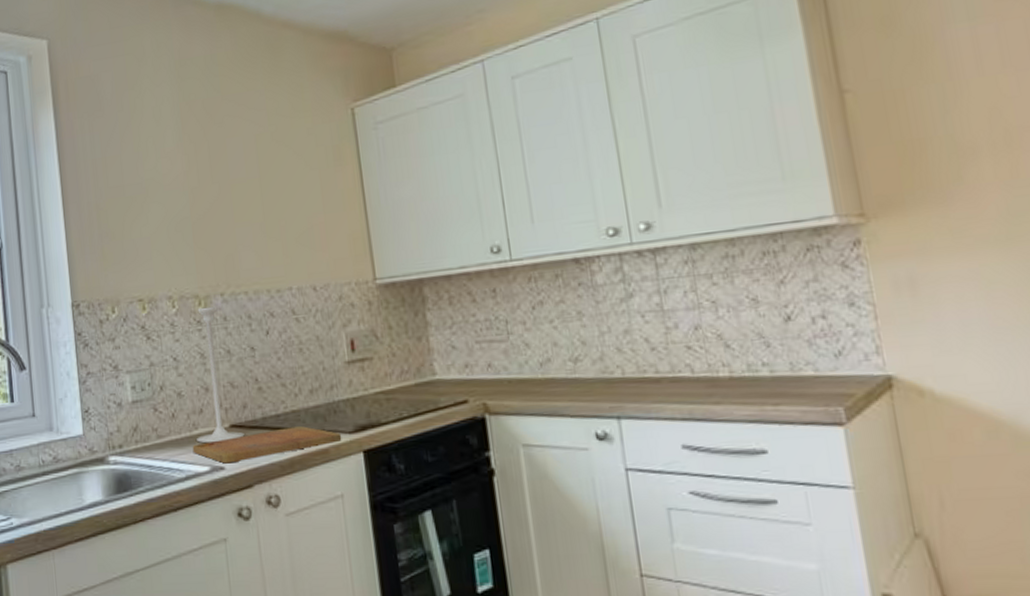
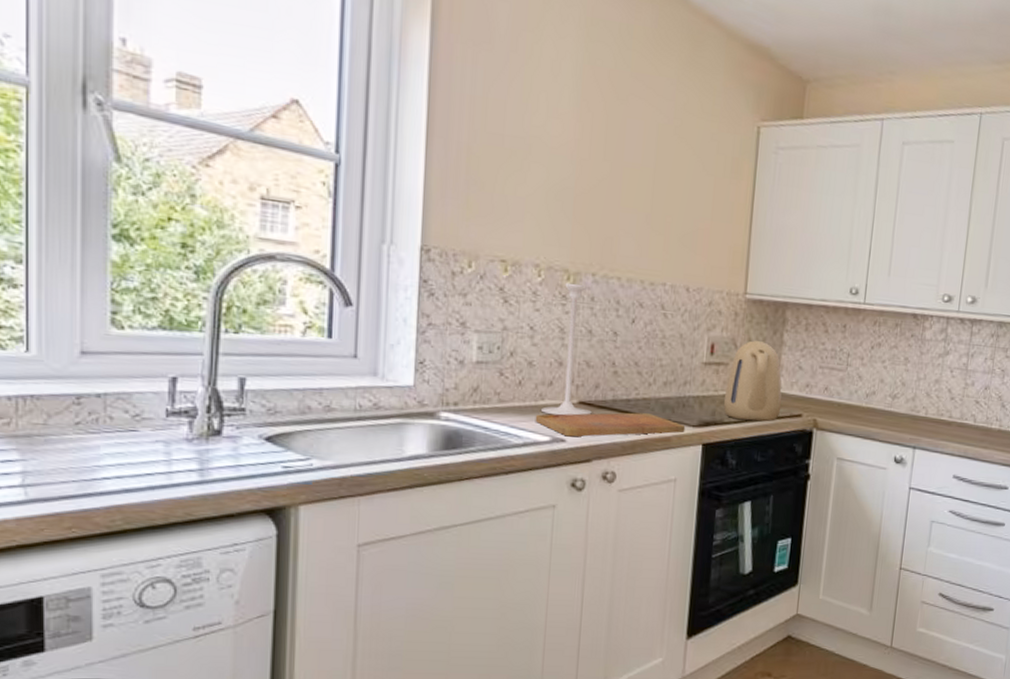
kettle: none [375,326,443,418] -> present [723,341,782,422]

